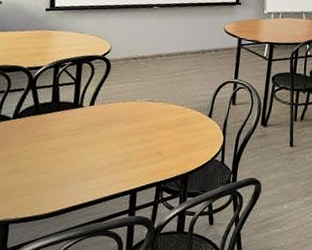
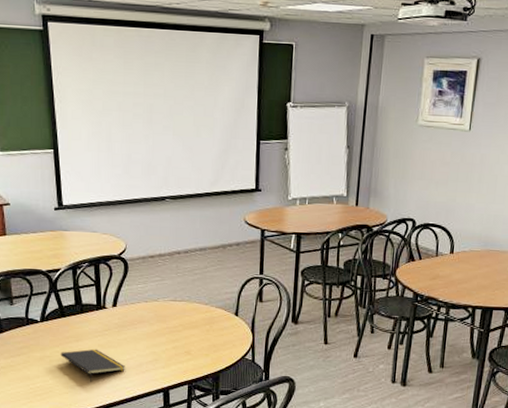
notepad: none [28,148,95,183] -> present [60,349,125,382]

